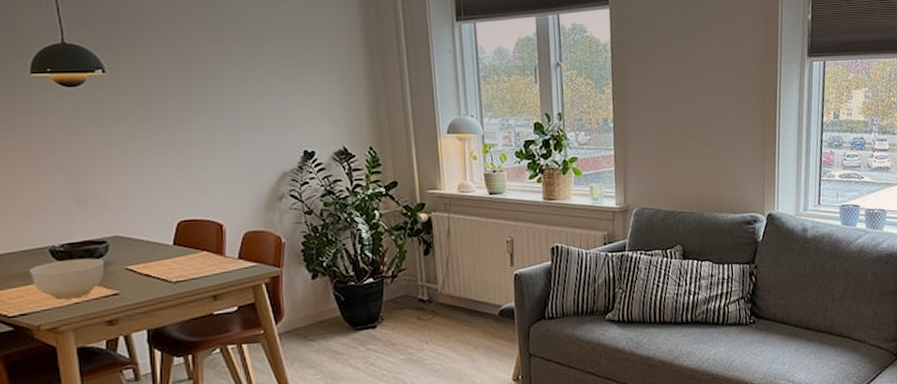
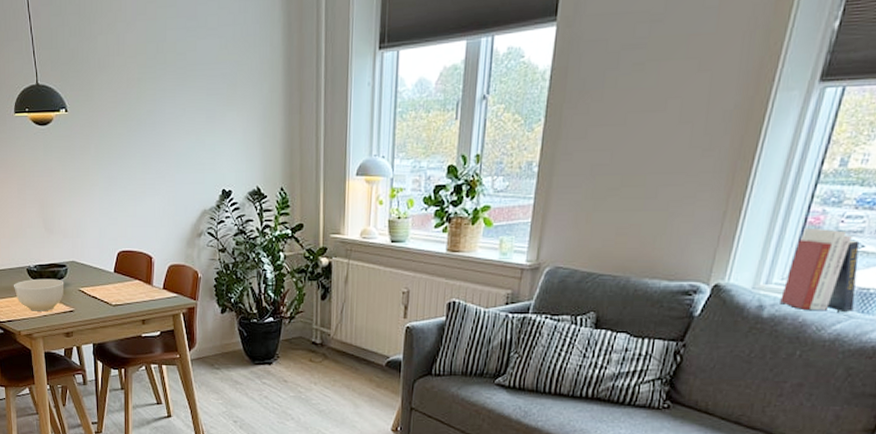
books: none [817,165,867,230] -> present [780,227,860,313]

